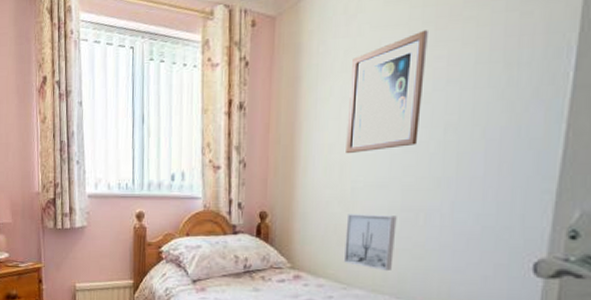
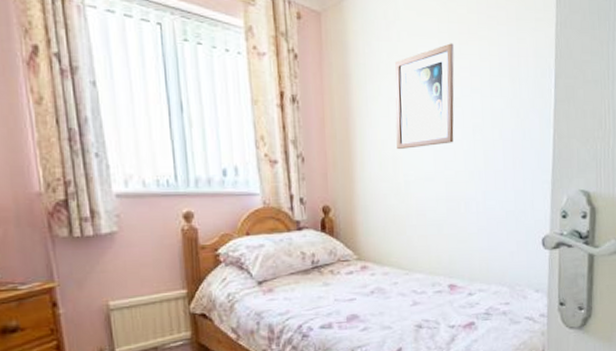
wall art: present [343,214,397,272] -> none [403,204,444,255]

